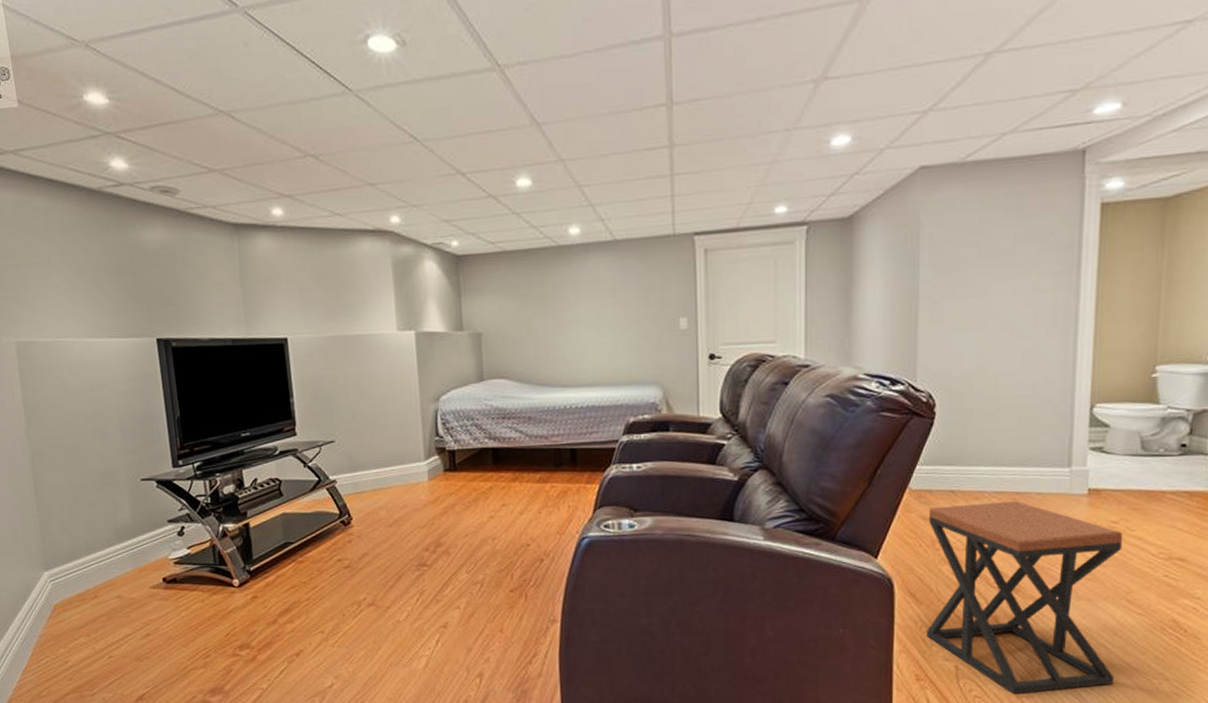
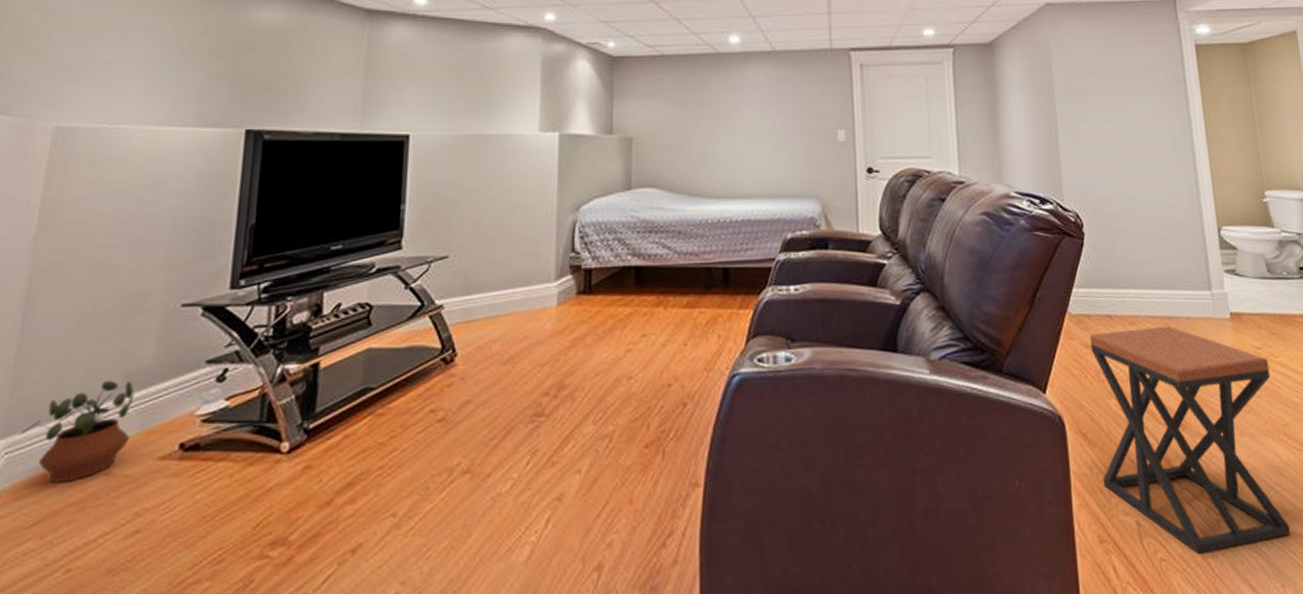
potted plant: none [55,533,129,601] -> present [19,380,135,483]

